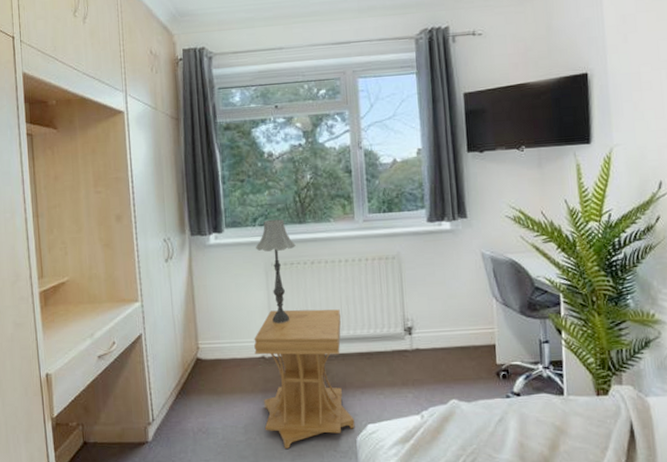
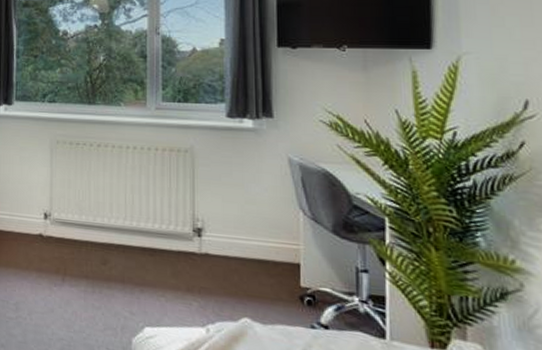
side table: present [254,309,355,449] -> none [33,188,131,336]
table lamp: present [256,219,296,324] -> none [43,97,83,204]

